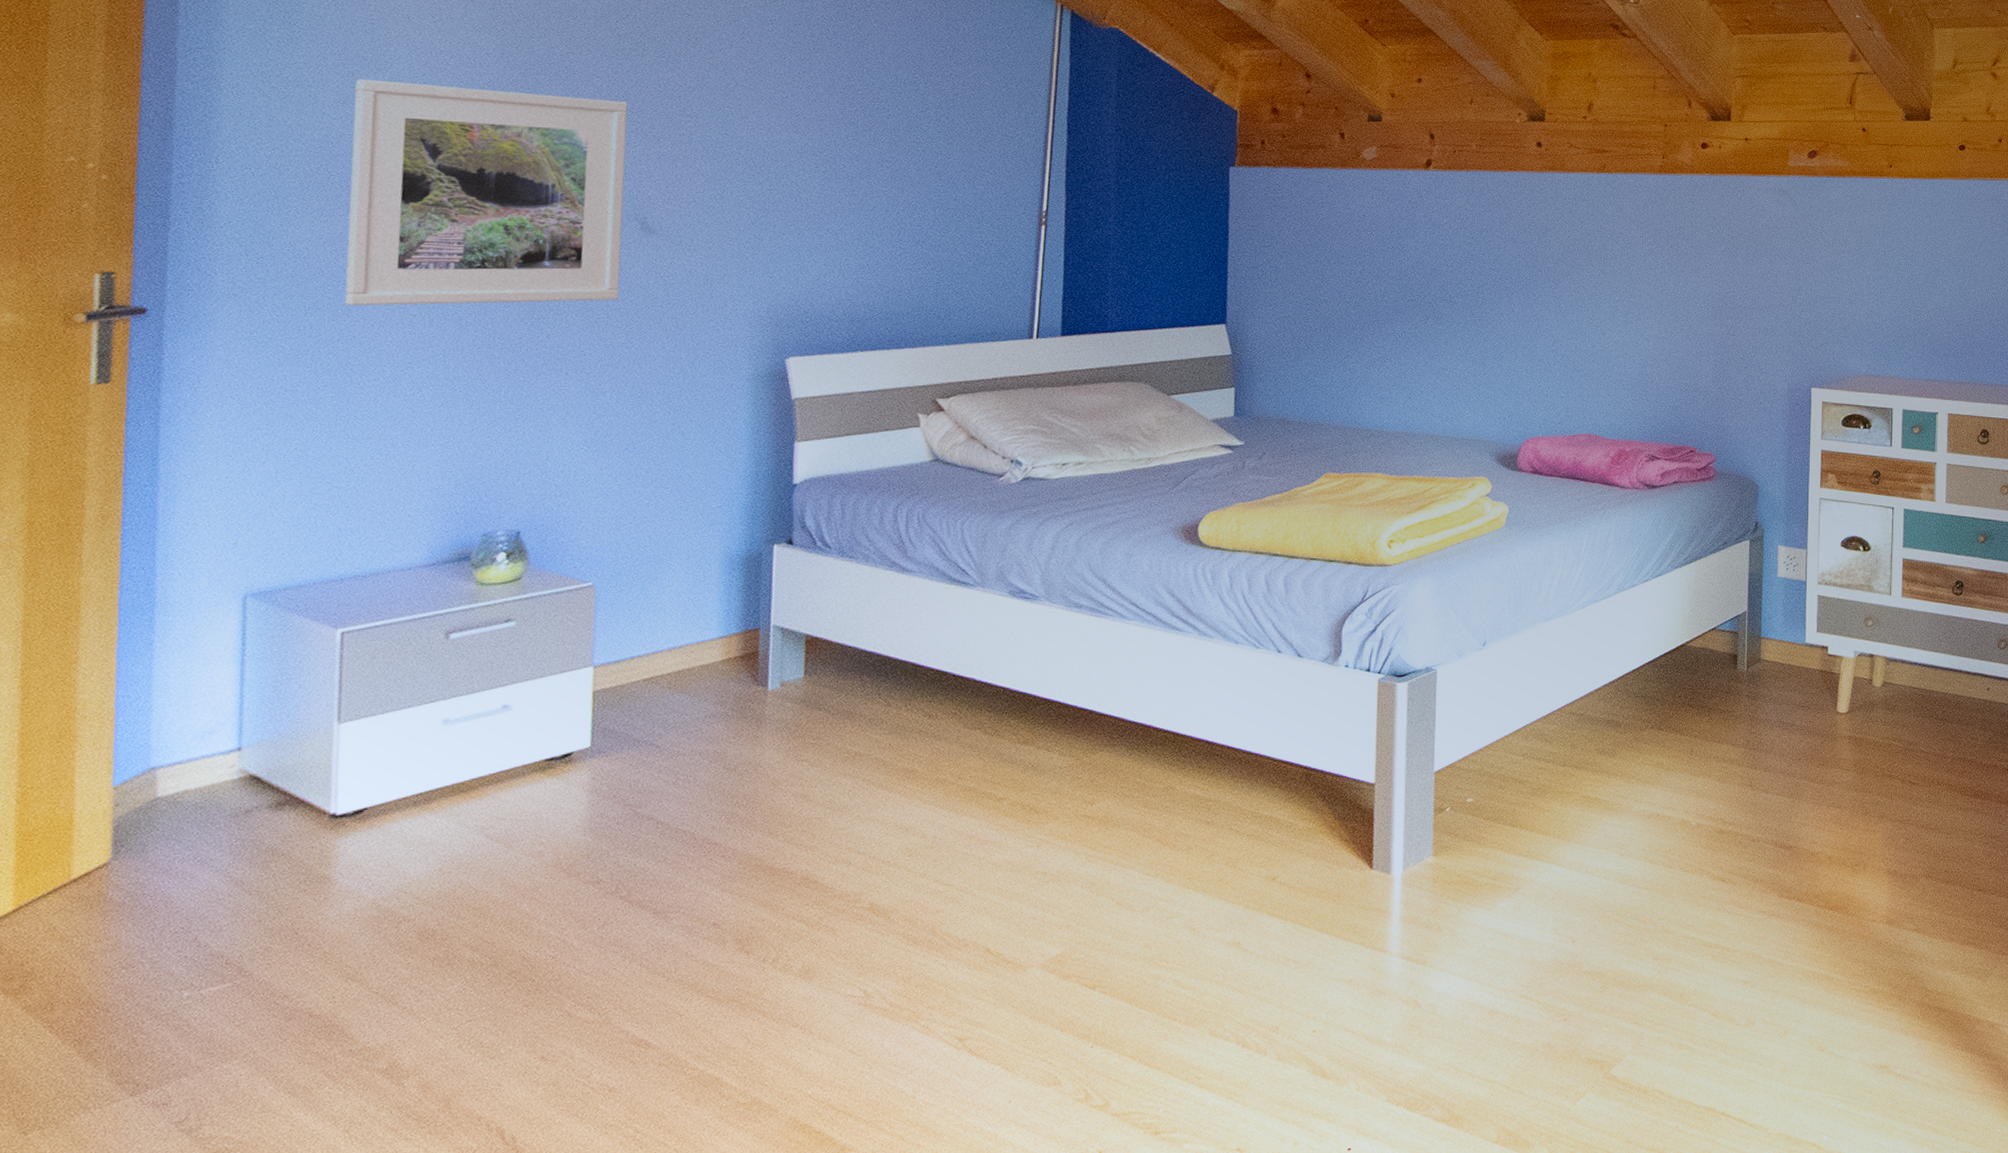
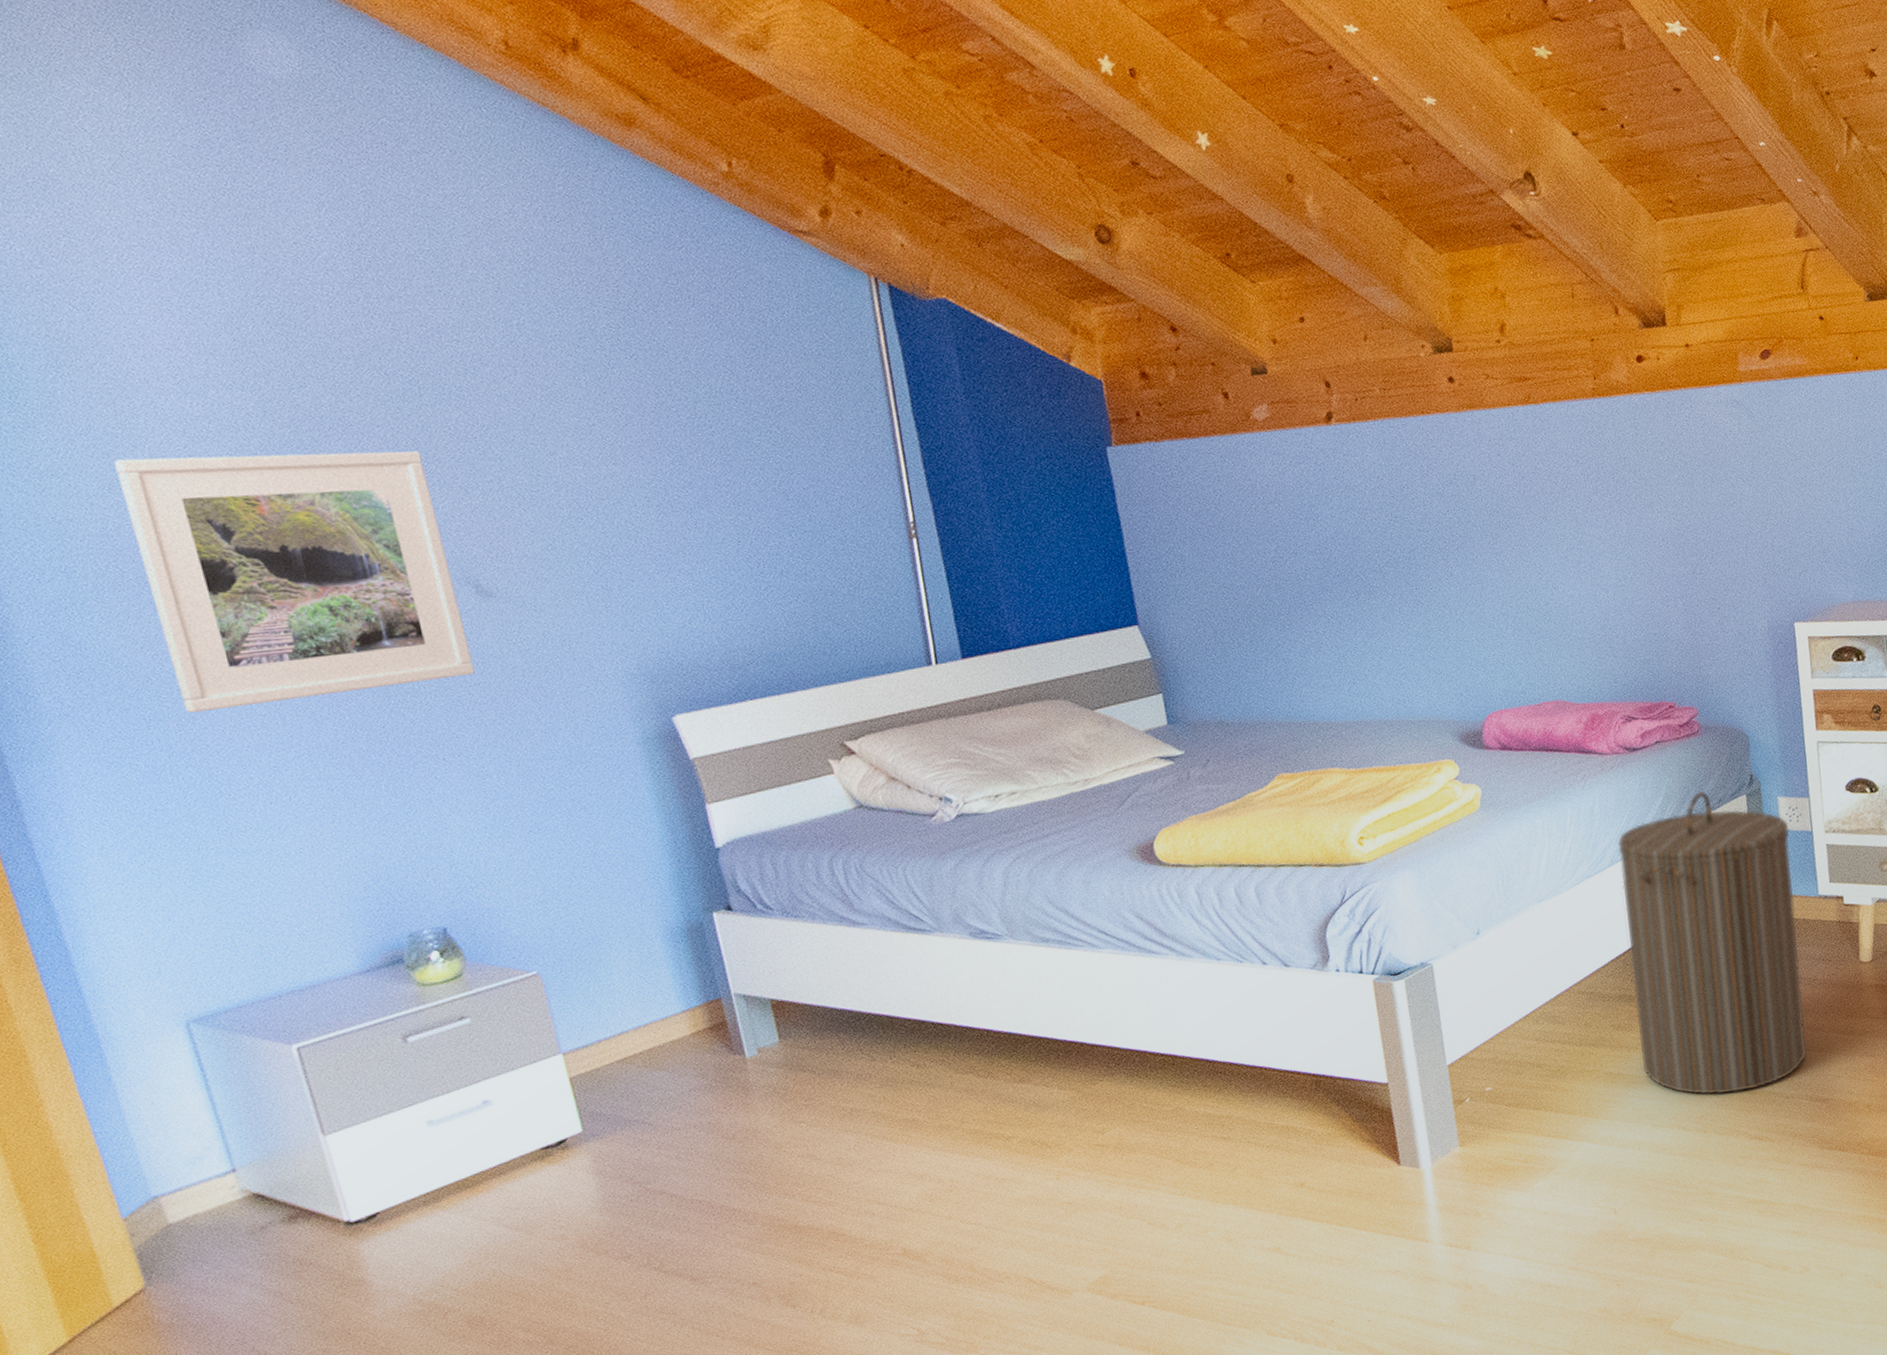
laundry hamper: none [1619,531,1786,830] -> present [1617,790,1807,1095]

